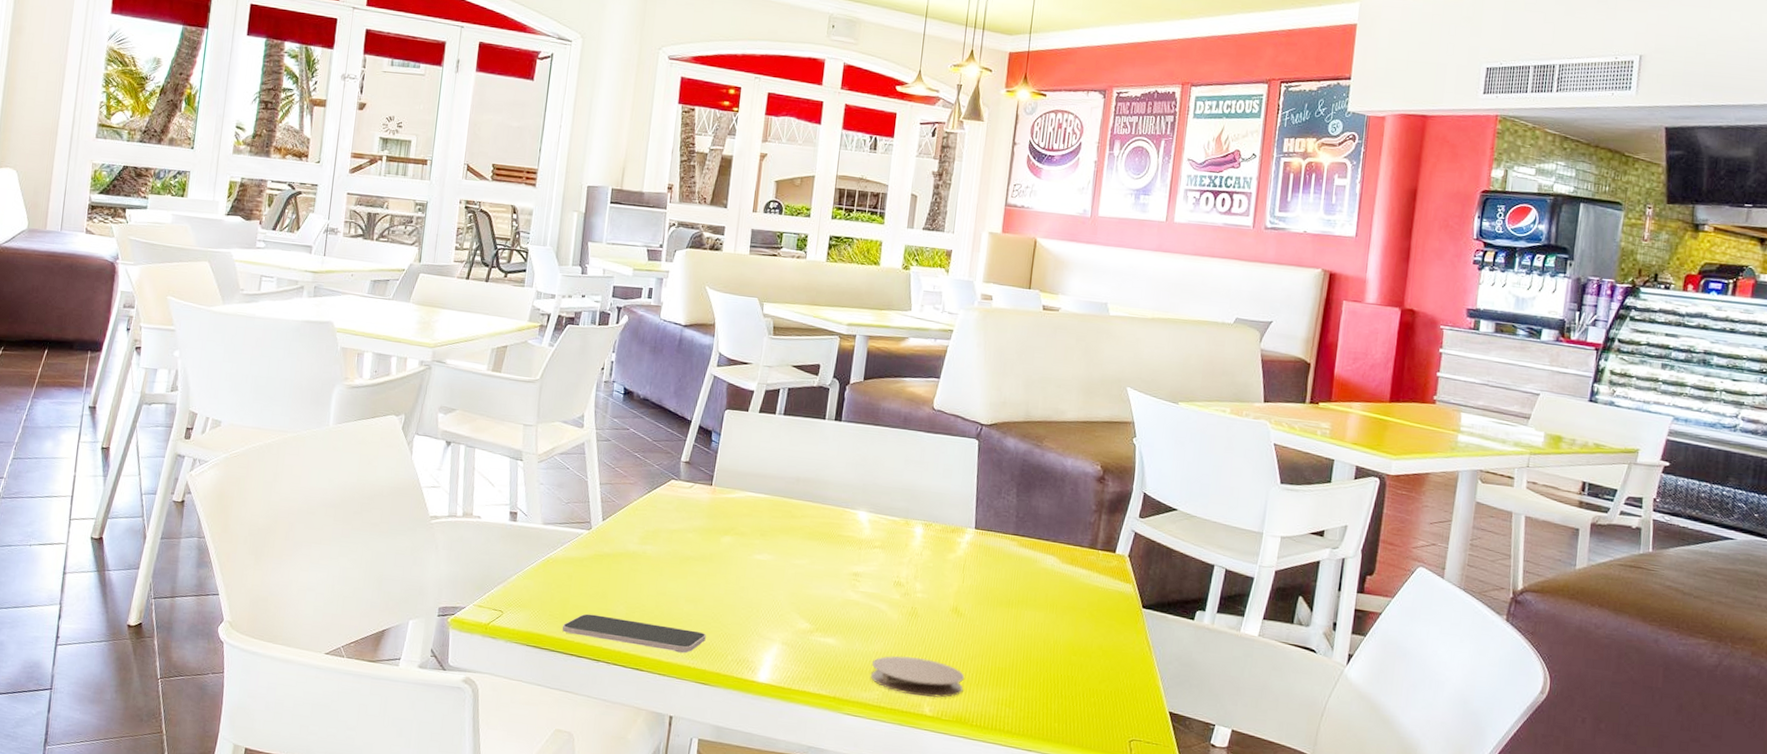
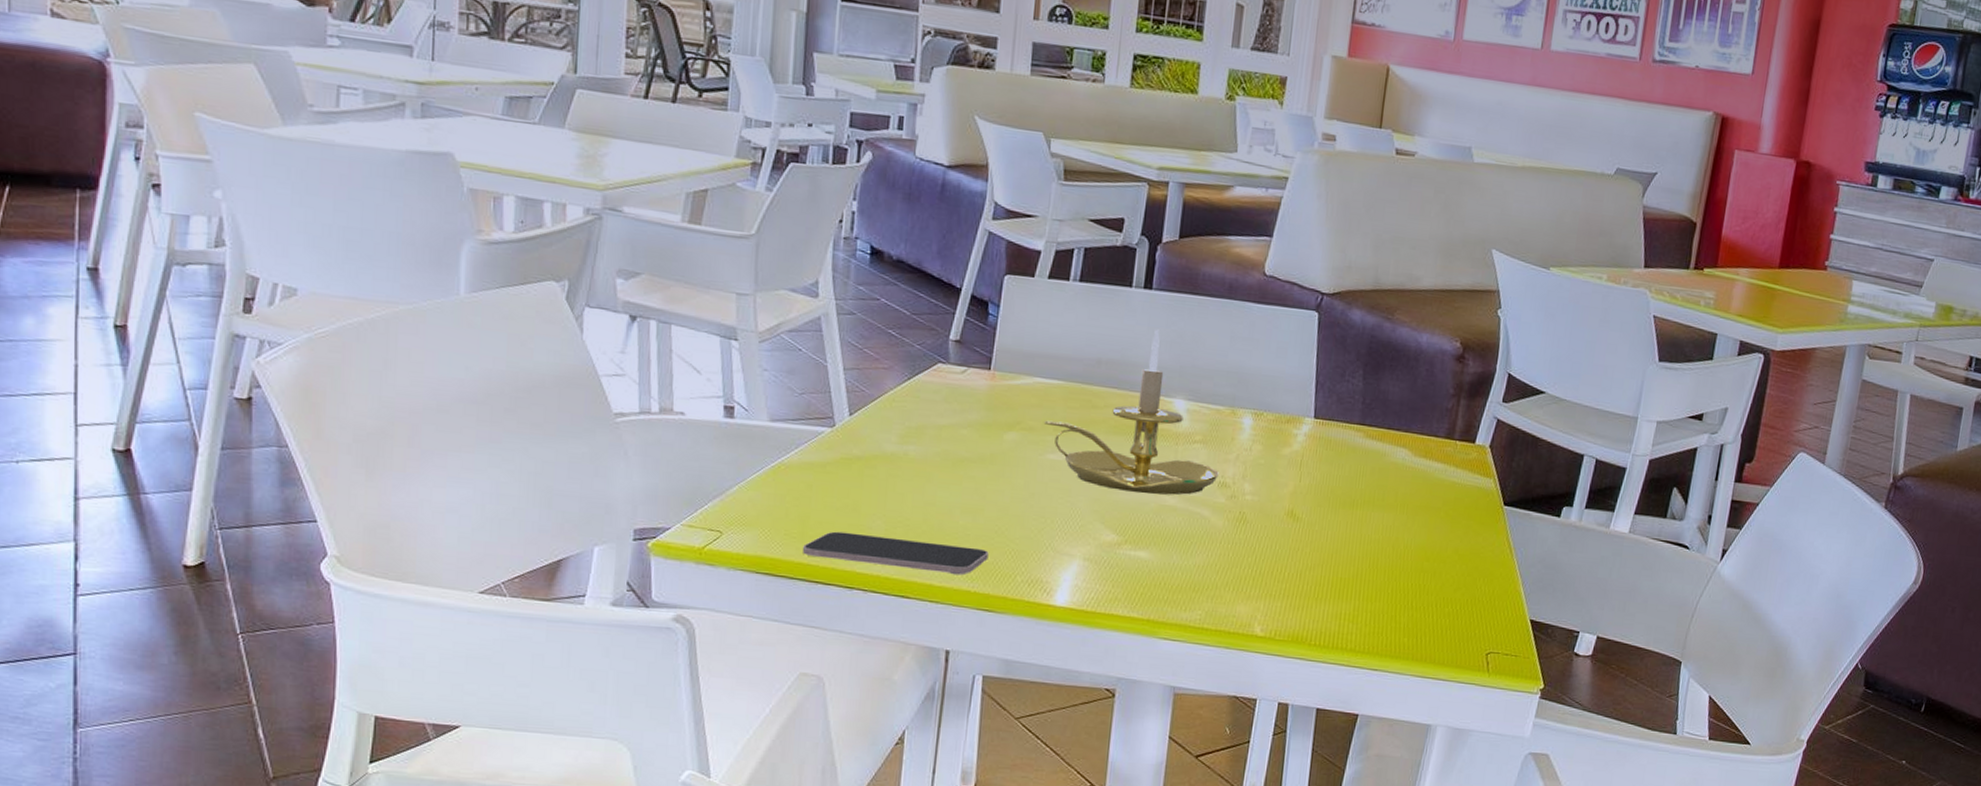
candle holder: none [752,453,895,592] -> present [1043,329,1219,495]
coaster: present [871,656,965,698] -> none [1192,569,1302,616]

